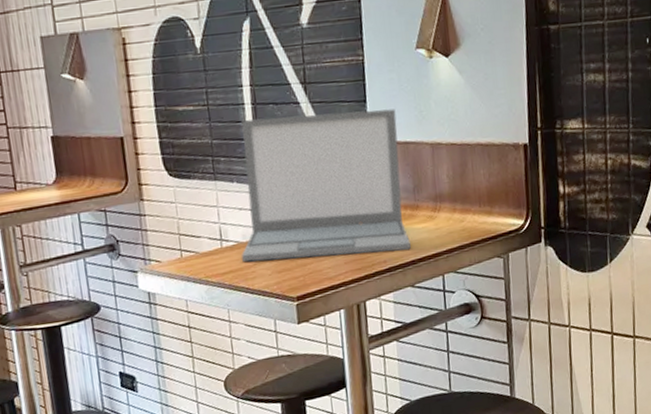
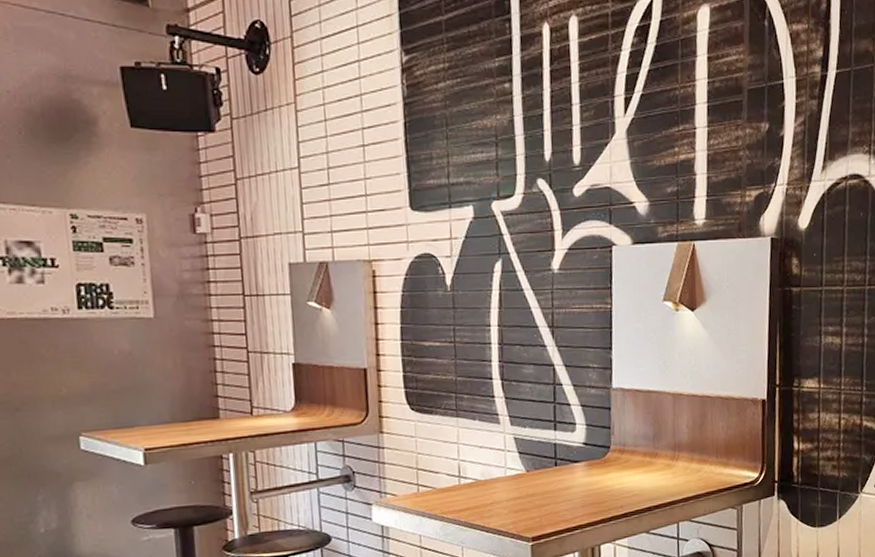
laptop: present [241,108,411,263] -> none [478,357,648,501]

